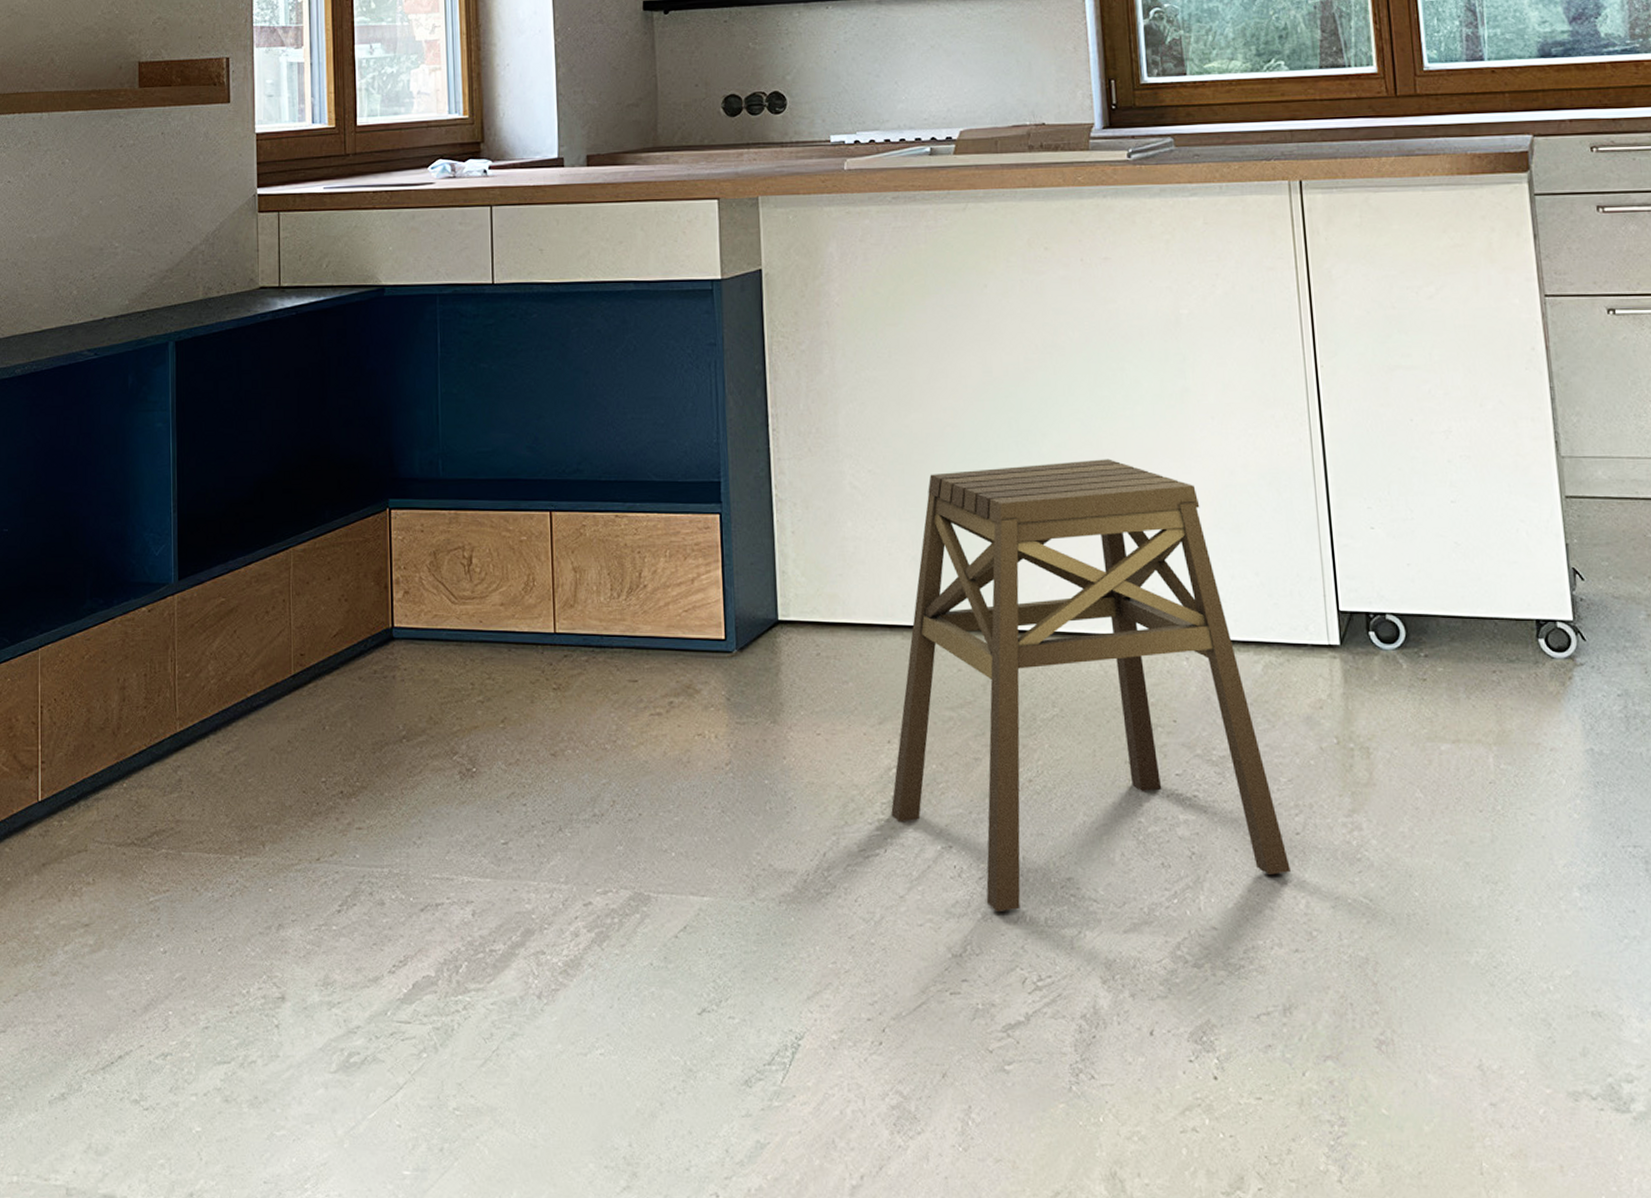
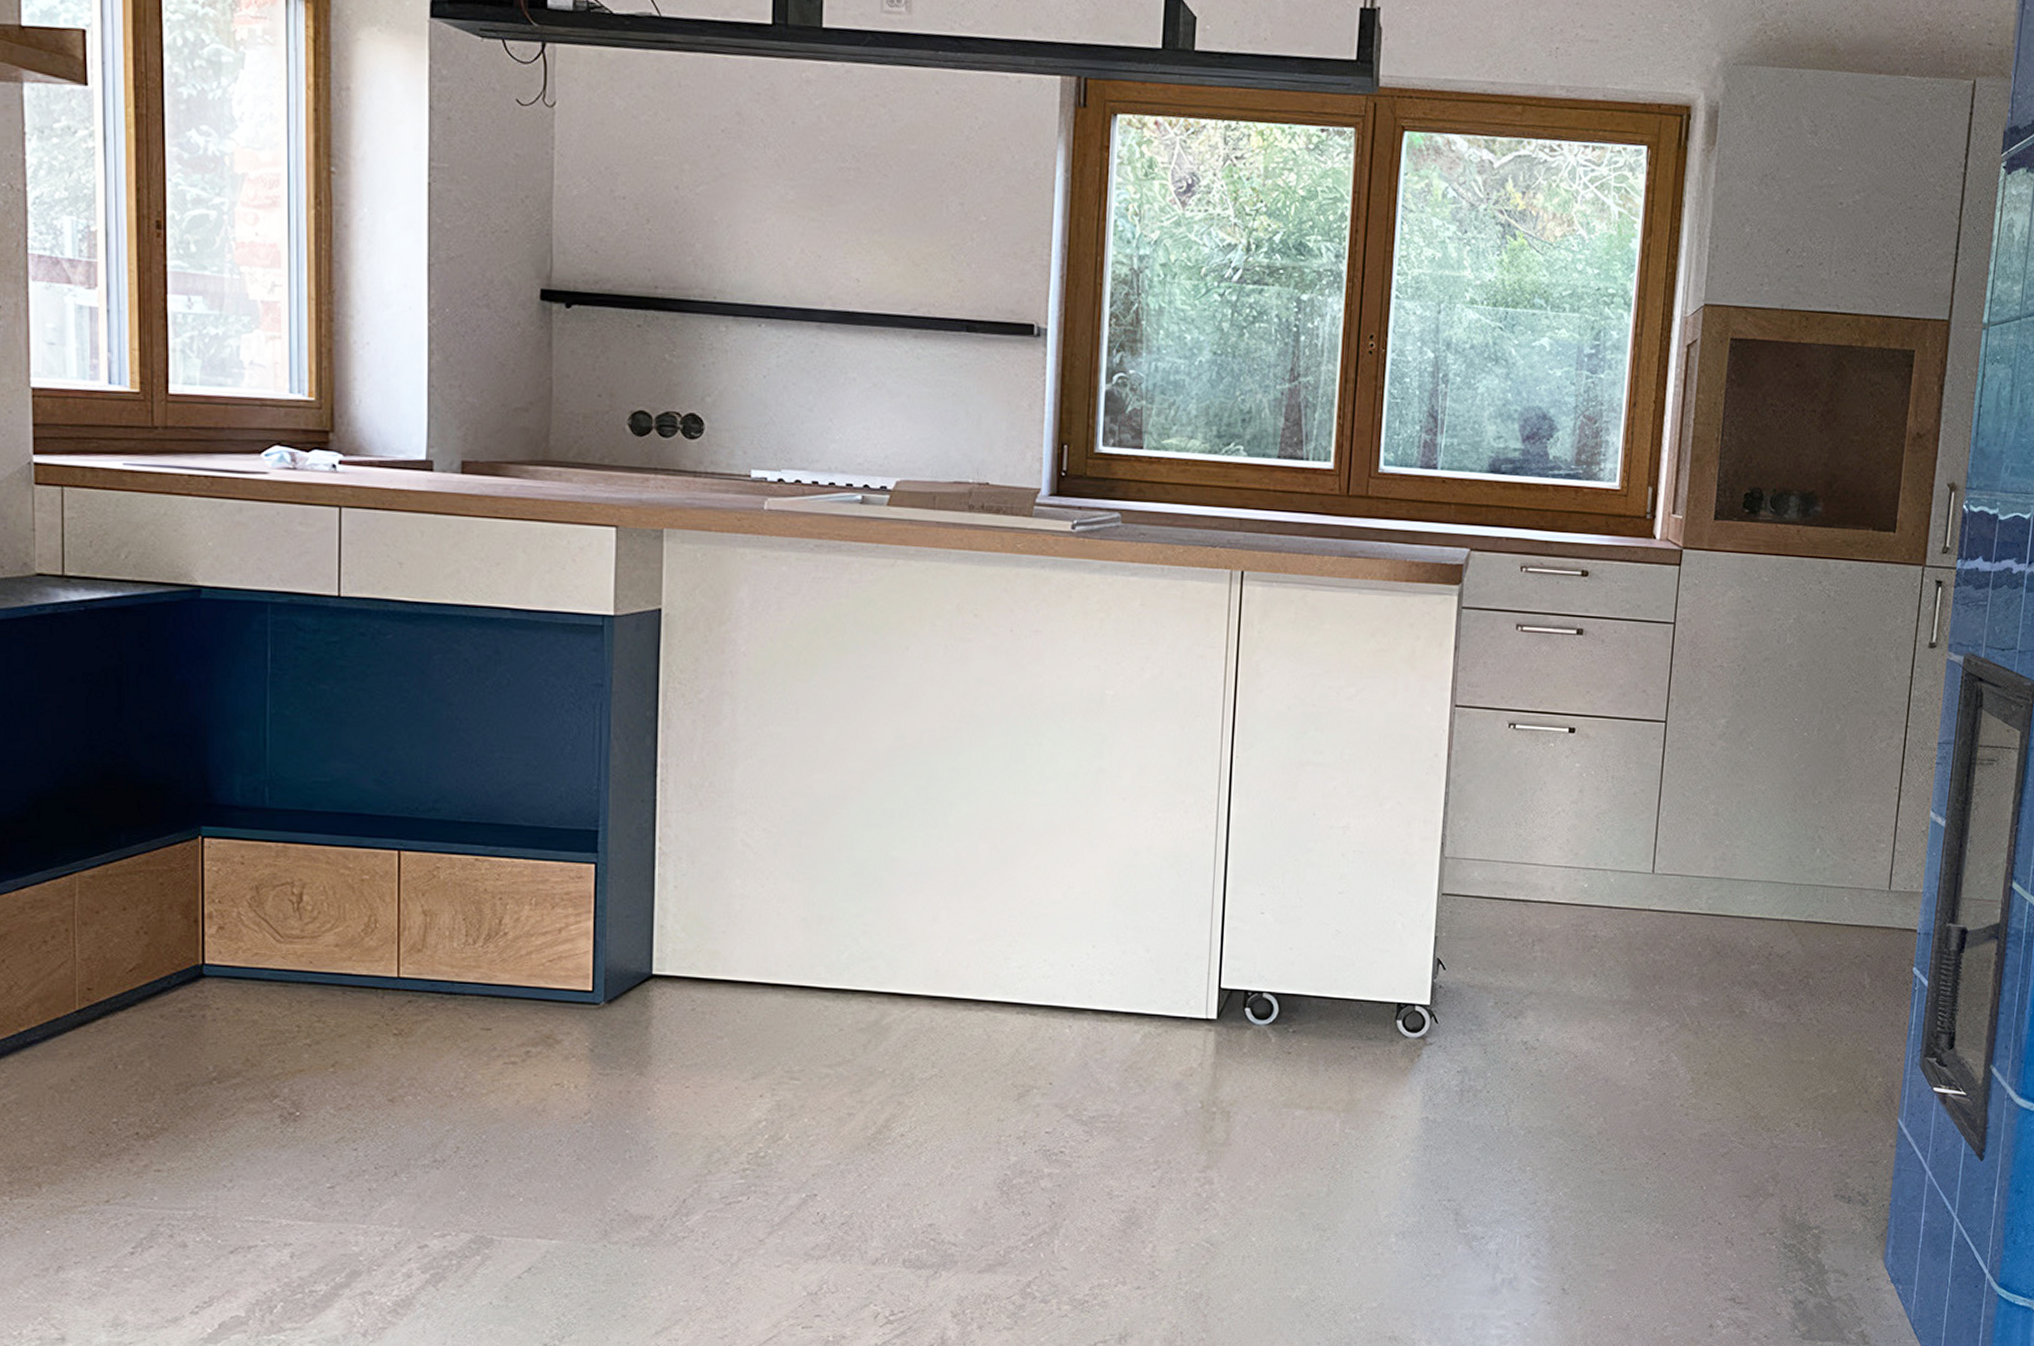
stool: present [891,459,1291,913] -> none [757,832,1143,1255]

